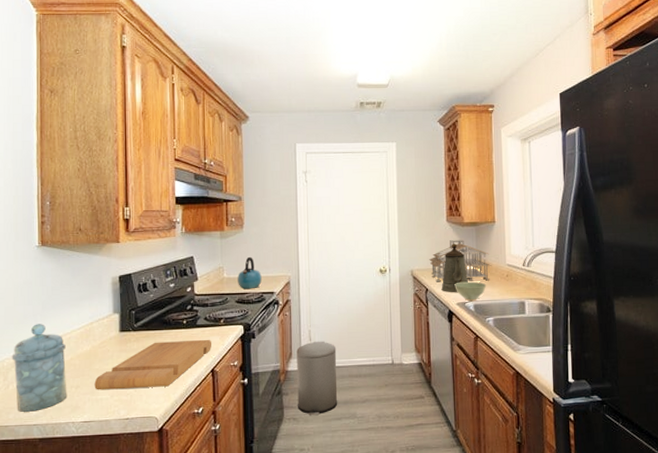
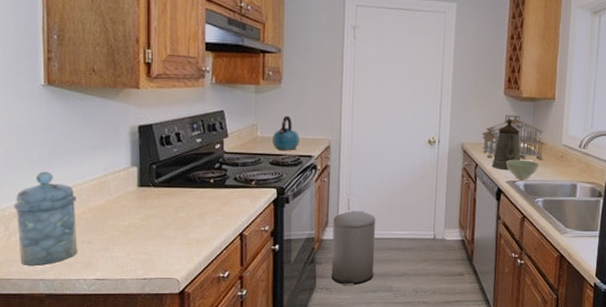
cutting board: present [94,339,212,390] -> none [109,200,242,248]

